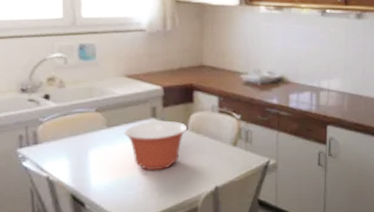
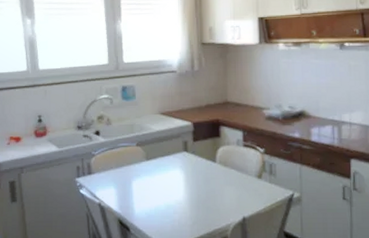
mixing bowl: present [125,120,187,171] -> none [161,154,215,201]

